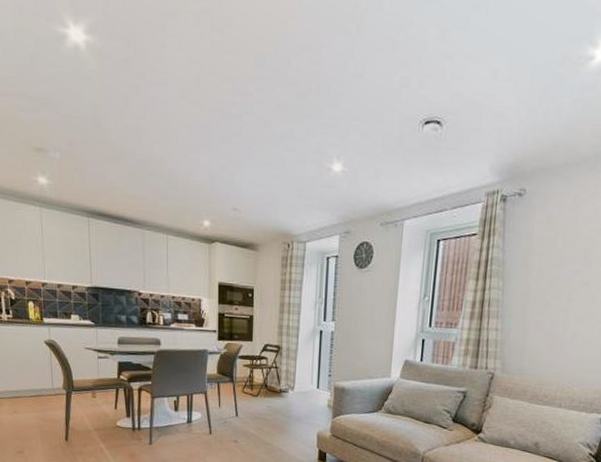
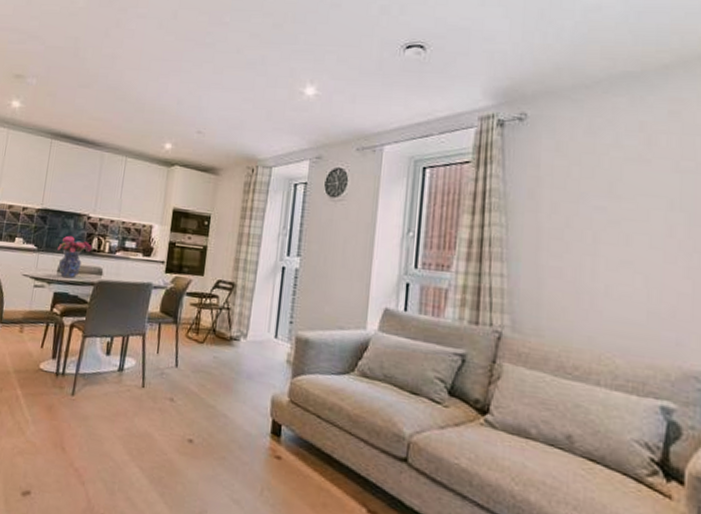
flower arrangement: none [114,311,148,350] -> present [57,235,93,279]

